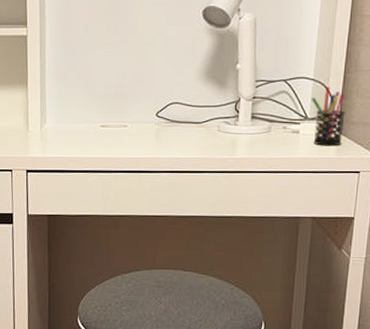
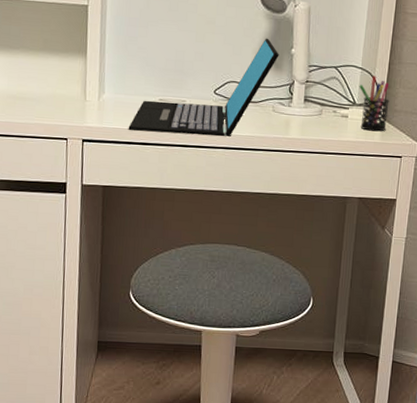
laptop: none [71,55,224,161] -> present [128,38,279,137]

